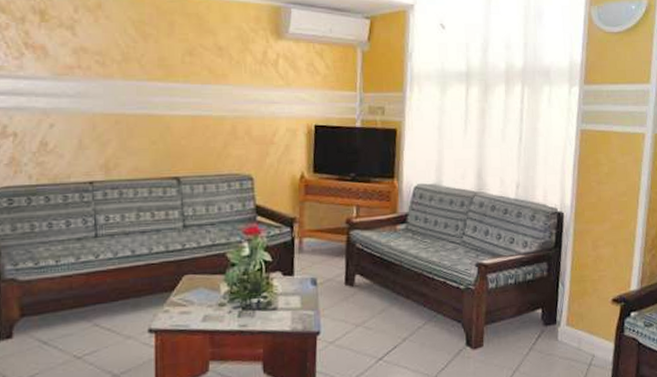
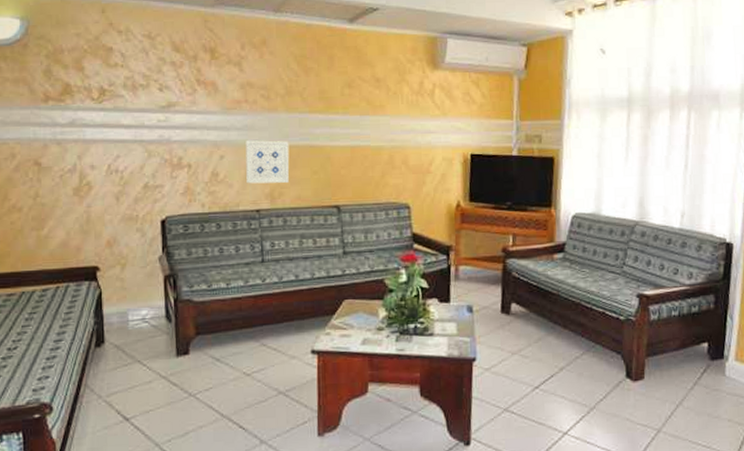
wall art: none [78,108,126,154] -> present [245,140,290,184]

